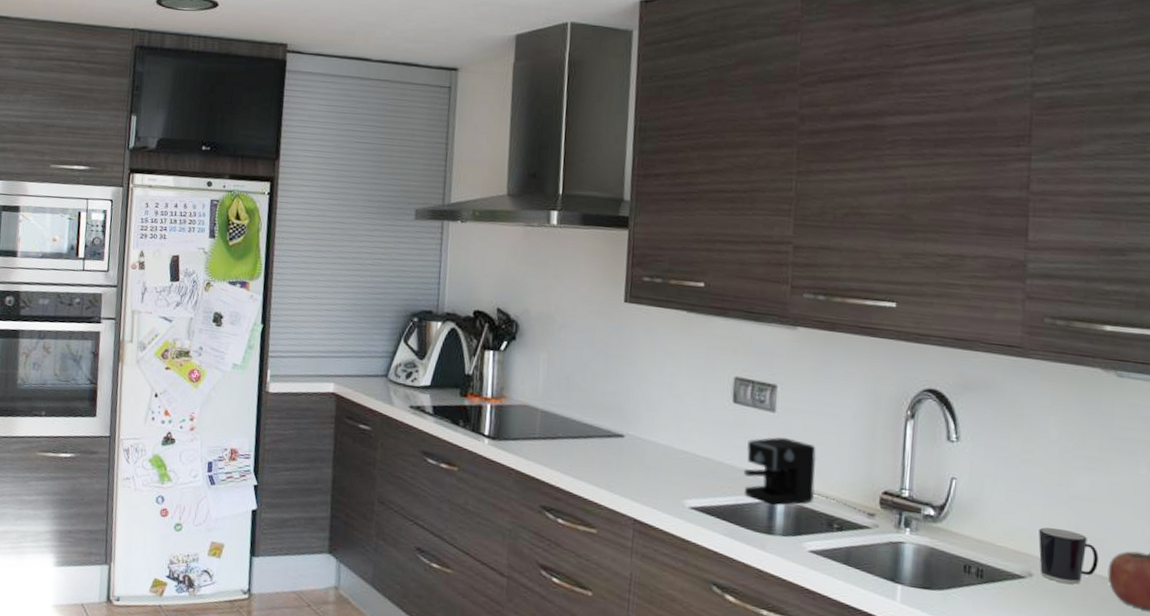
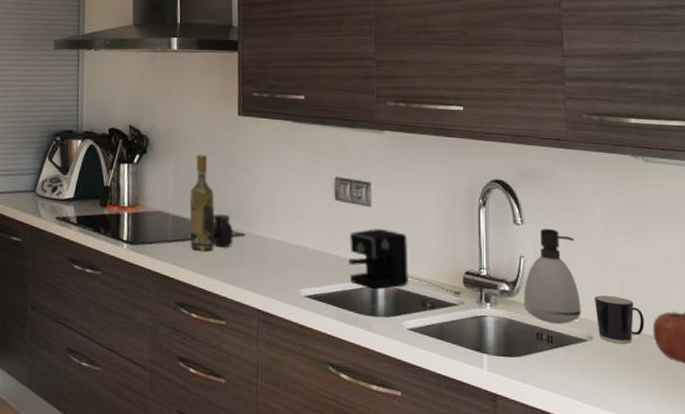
bottle: none [560,344,591,452] -> present [189,155,215,252]
jar: none [587,410,611,449] -> present [213,213,233,247]
soap dispenser: none [950,447,1022,557] -> present [523,228,581,324]

